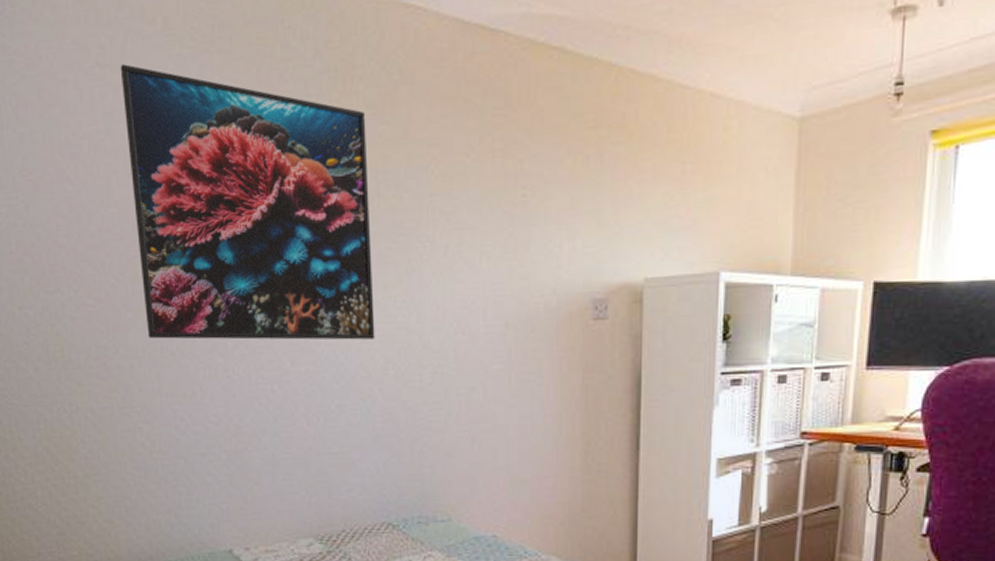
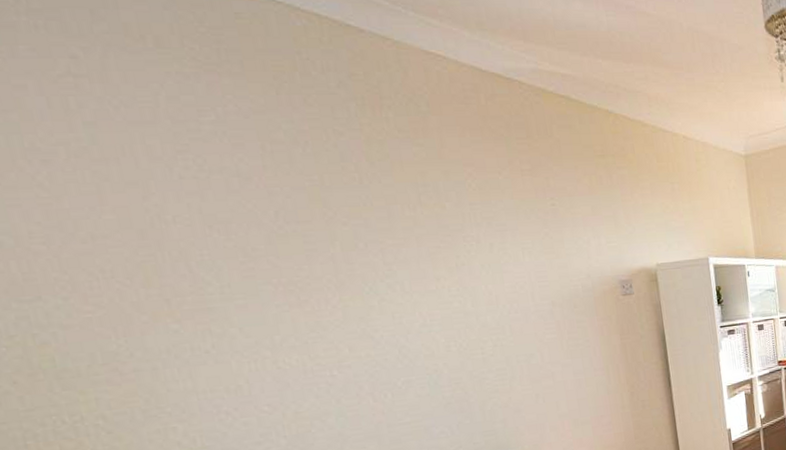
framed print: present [120,64,375,340] -> none [101,76,434,339]

